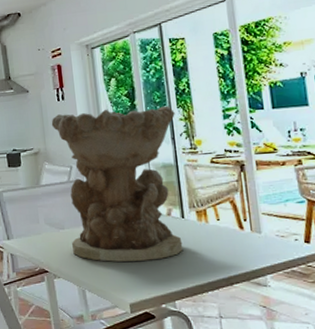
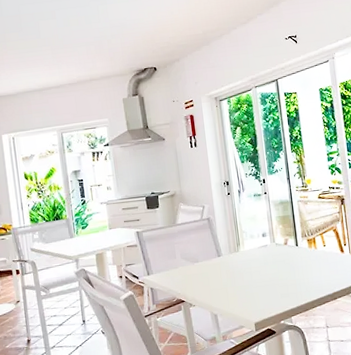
decorative bowl: present [51,105,183,262] -> none [185,150,298,288]

